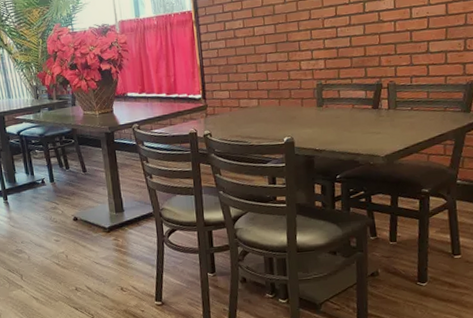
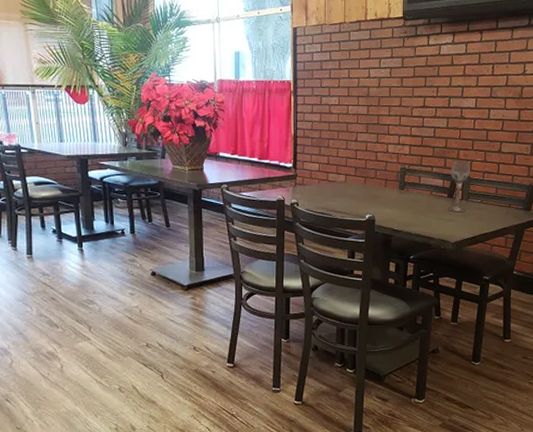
wineglass: none [373,66,396,124] -> present [448,160,470,212]

